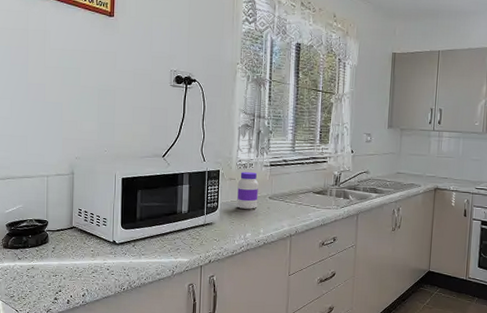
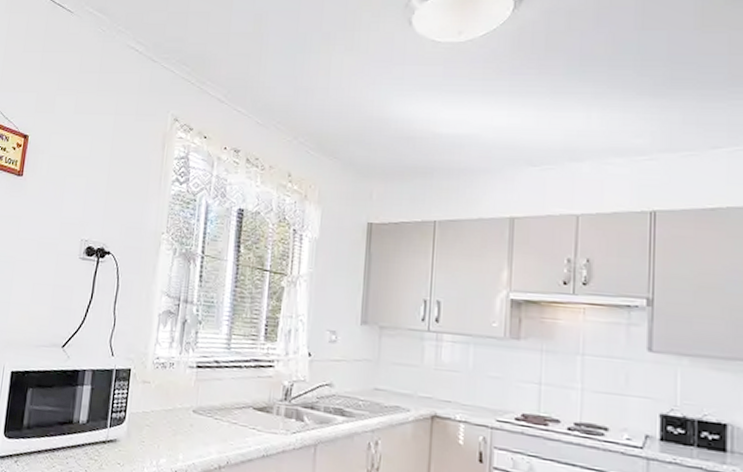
jar: present [237,172,259,209] -> none [150,373,180,426]

